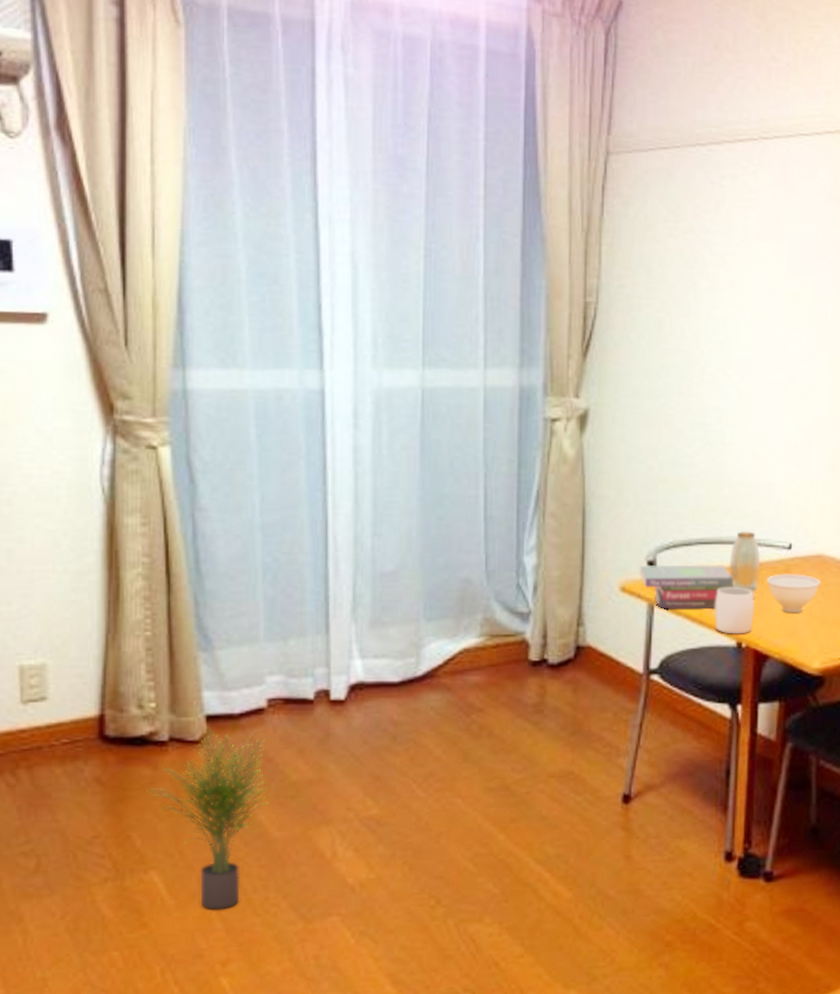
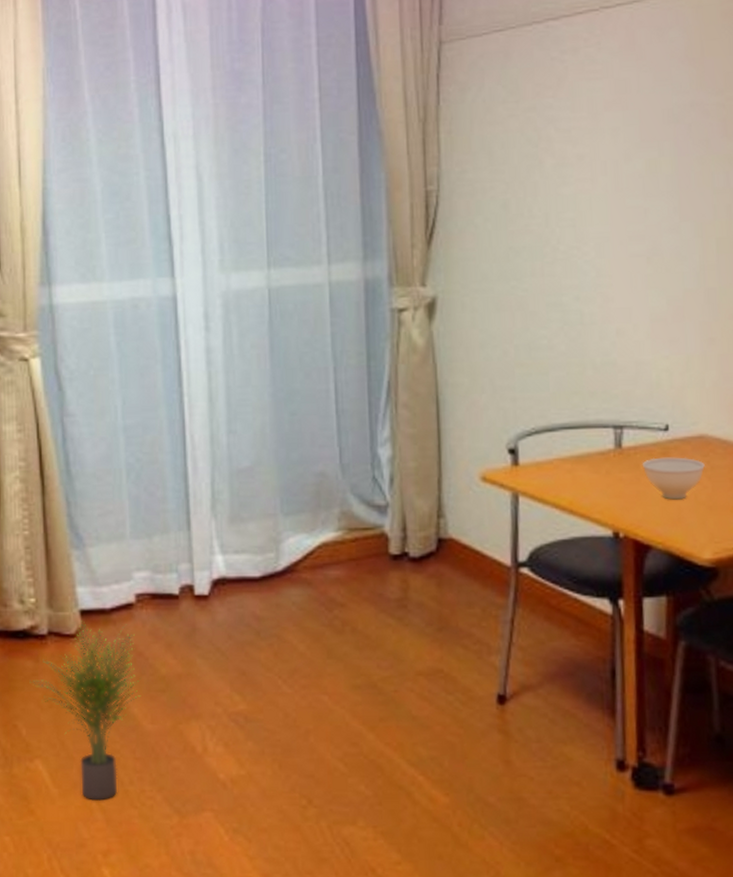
books: present [639,564,734,610] -> none [499,450,606,499]
mug: present [715,586,754,634] -> none [585,472,631,524]
vase: present [728,531,761,599] -> none [598,413,635,486]

